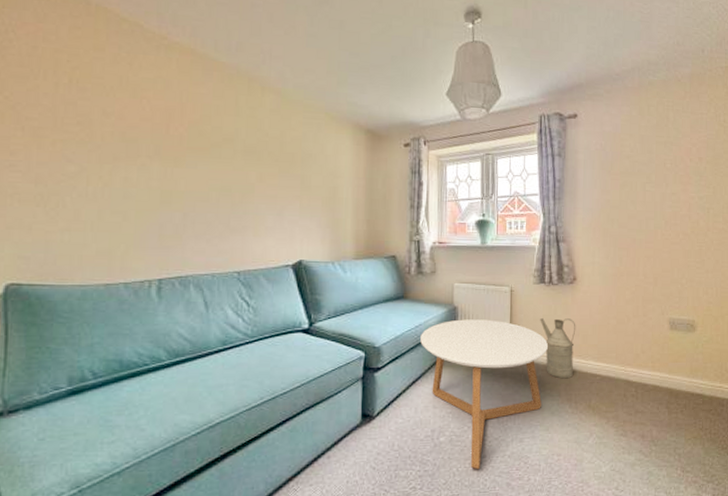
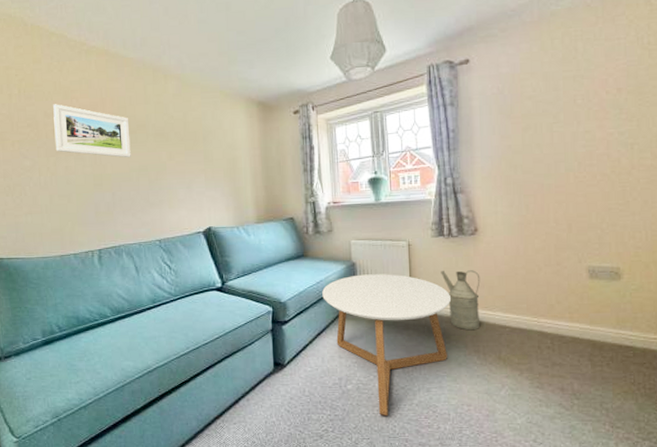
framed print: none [113,102,214,175] -> present [53,104,131,158]

